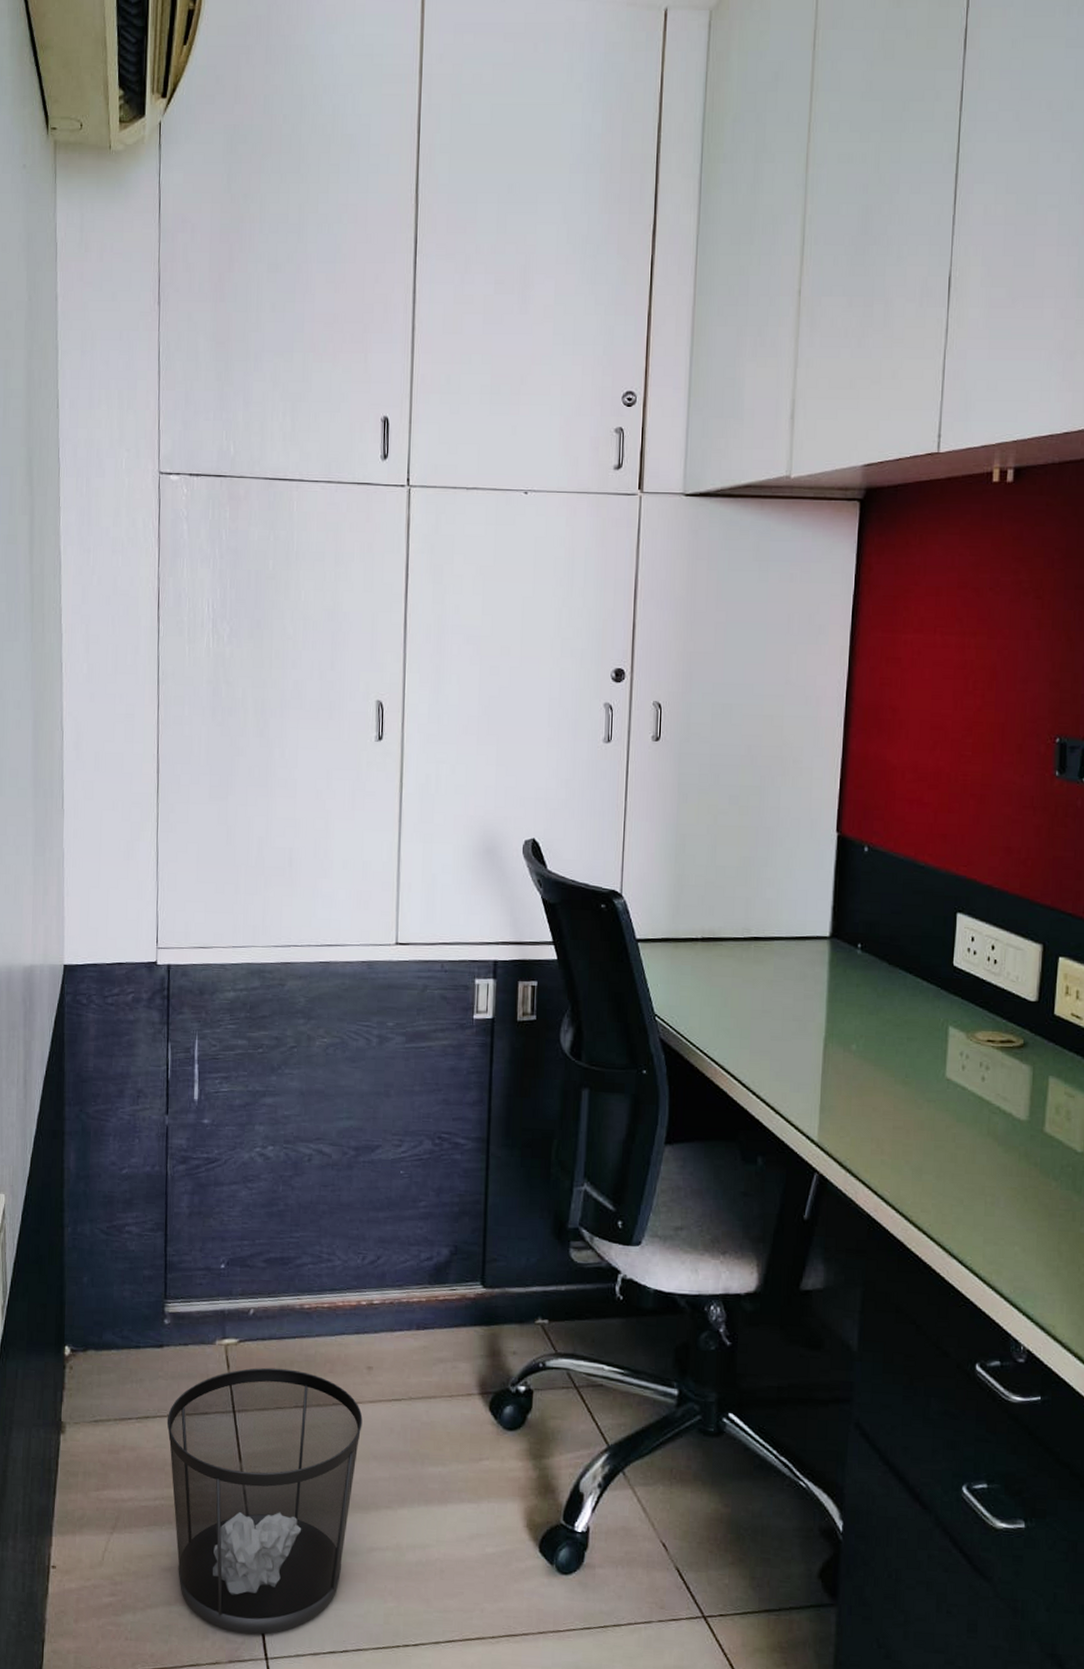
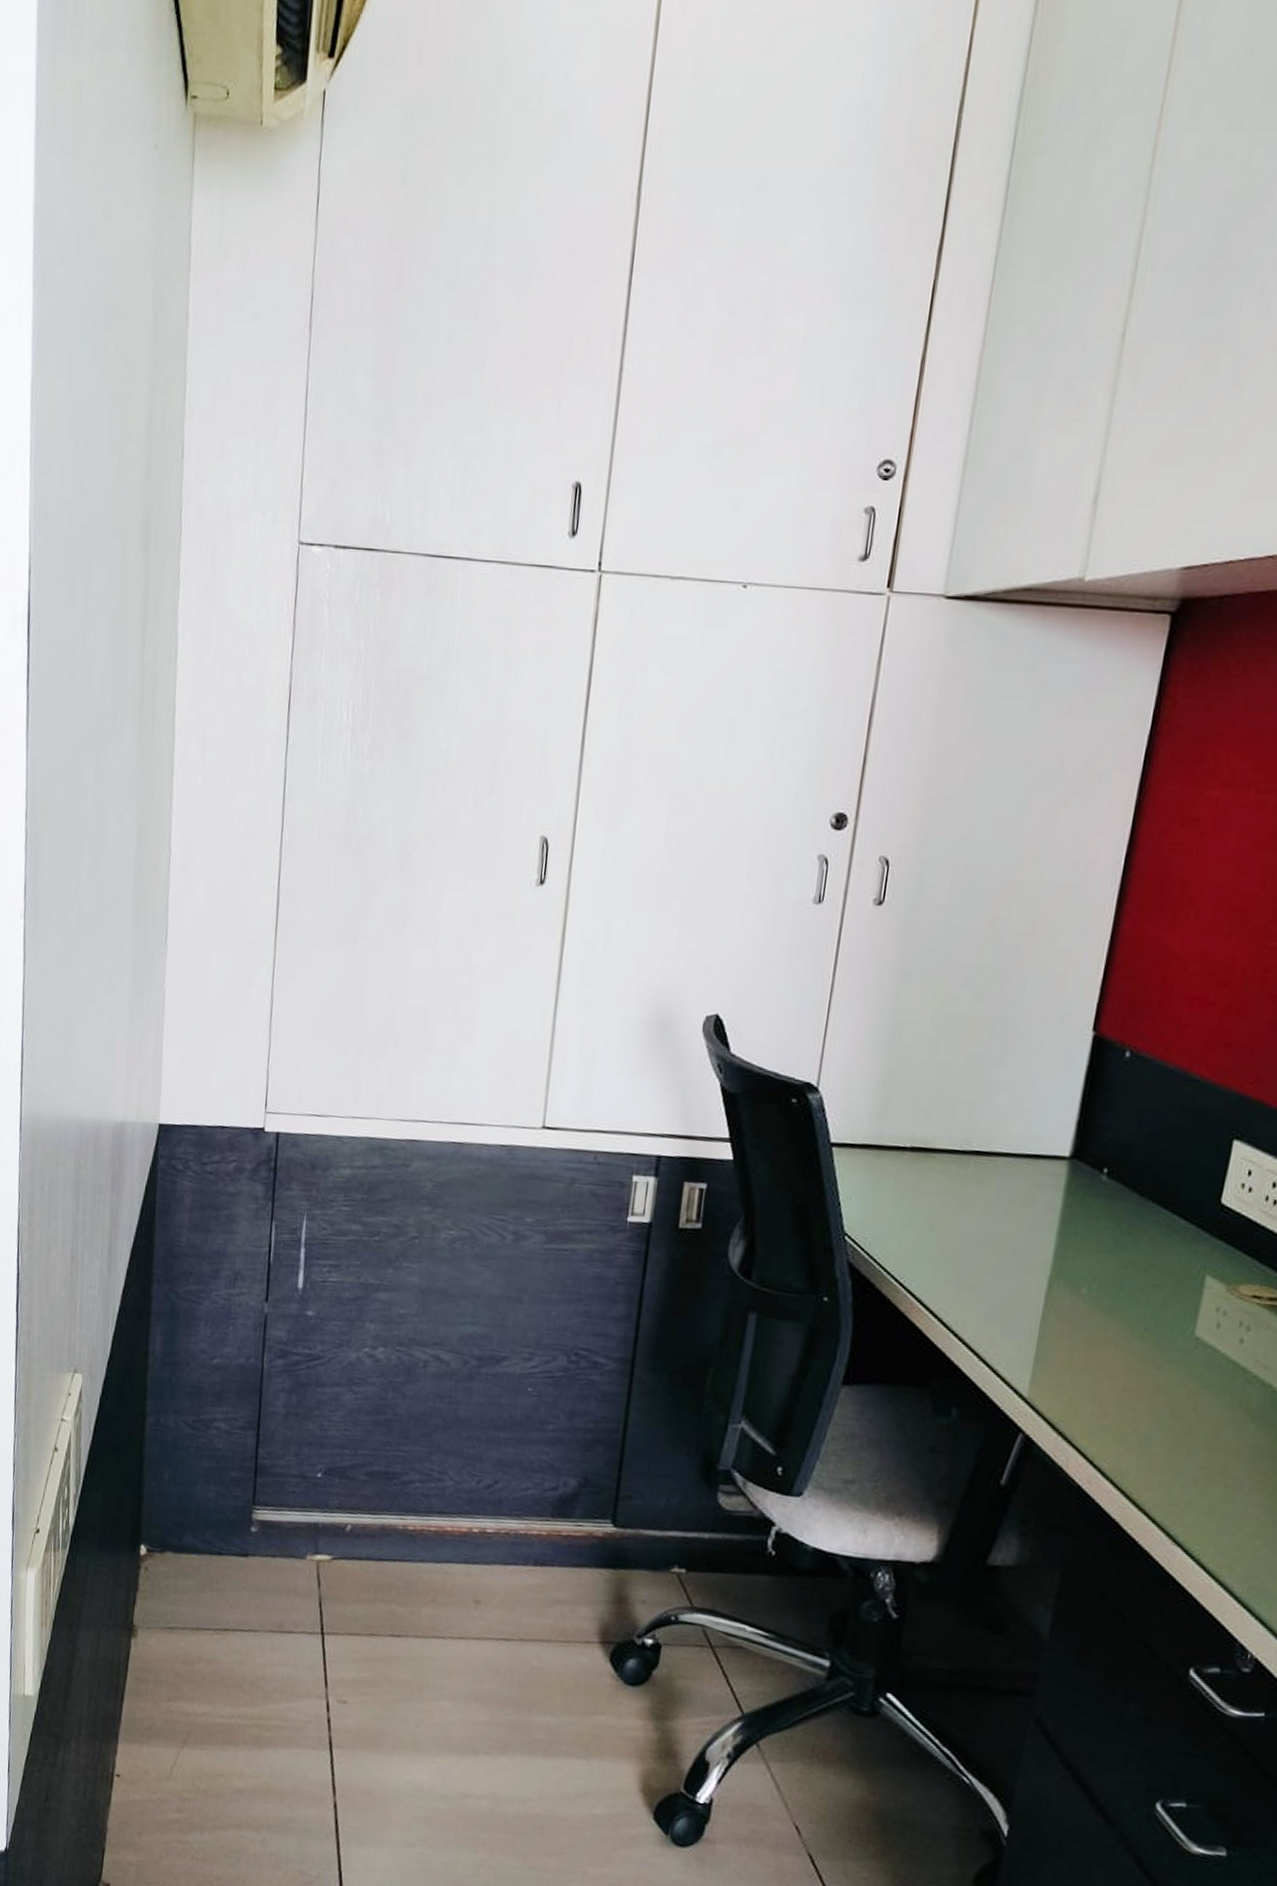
waste bin: present [166,1367,363,1635] -> none [247,1589,466,1872]

